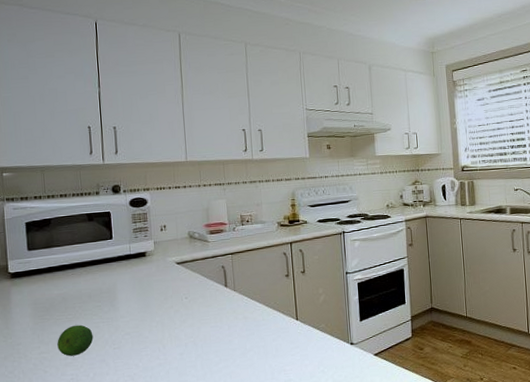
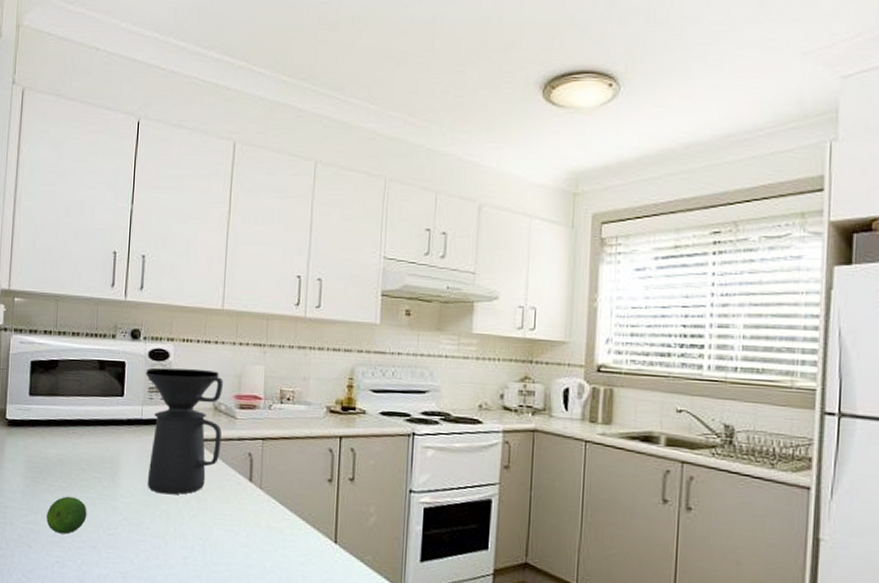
coffee maker: none [128,208,199,309] -> present [145,368,223,495]

